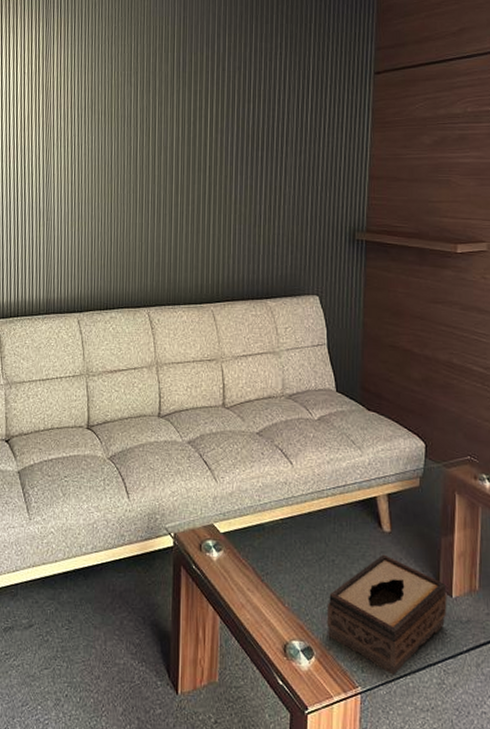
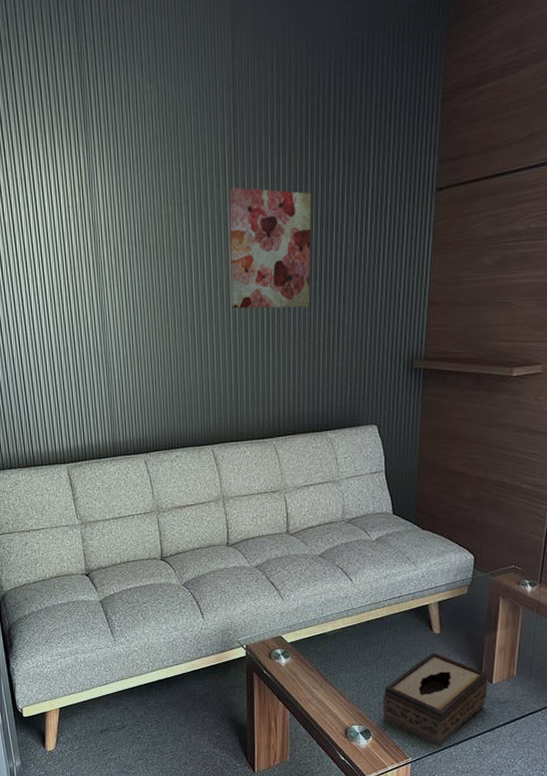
wall art: none [174,63,255,176] -> present [229,187,312,309]

